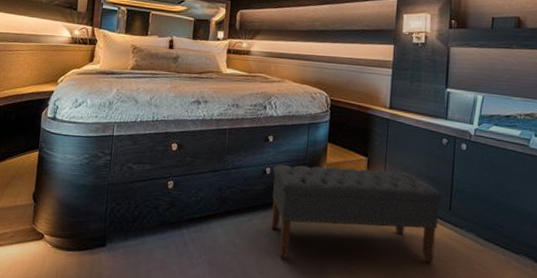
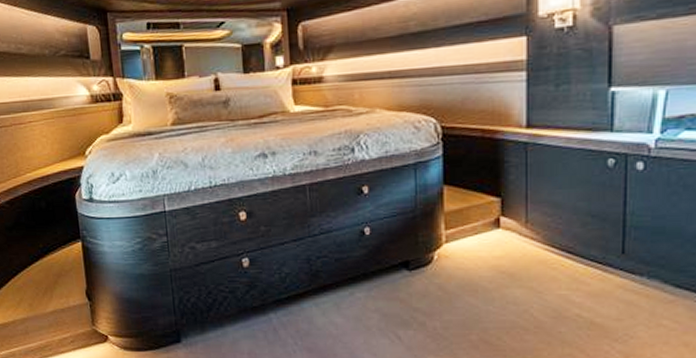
bench: present [270,164,442,263] -> none [373,211,611,335]

